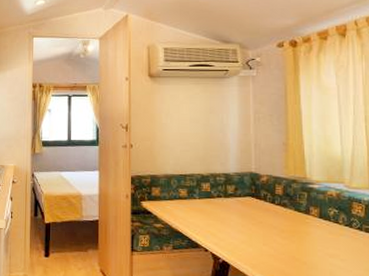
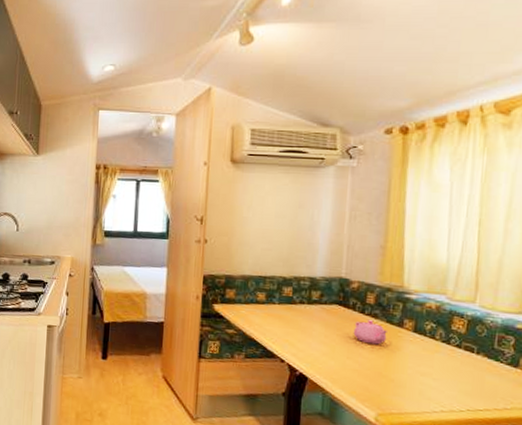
teapot: none [266,209,296,231] -> present [353,320,387,345]

